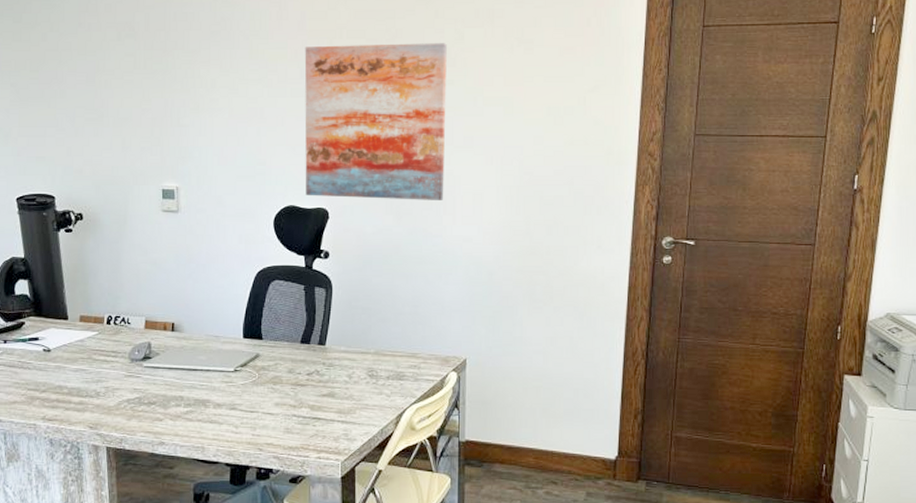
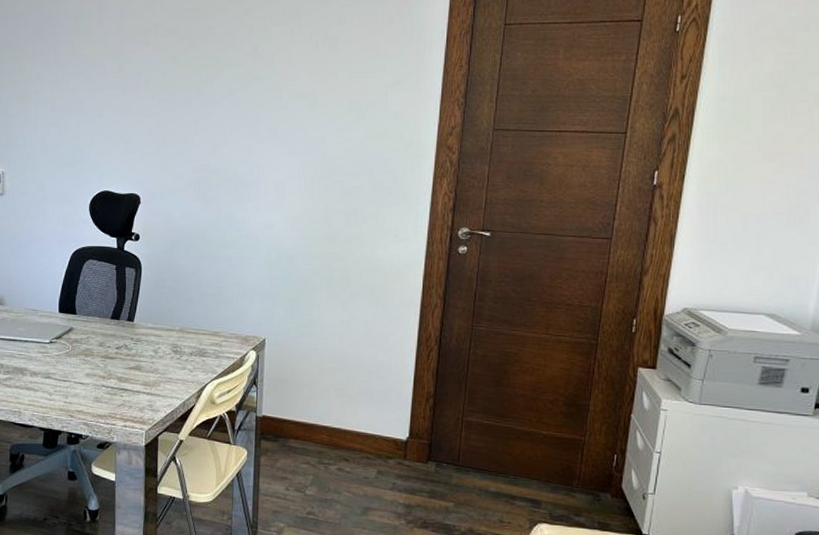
wall art: present [304,43,447,200] -> none [119,40,255,188]

